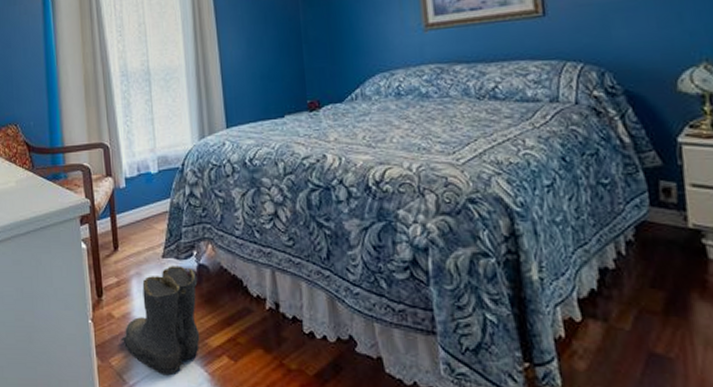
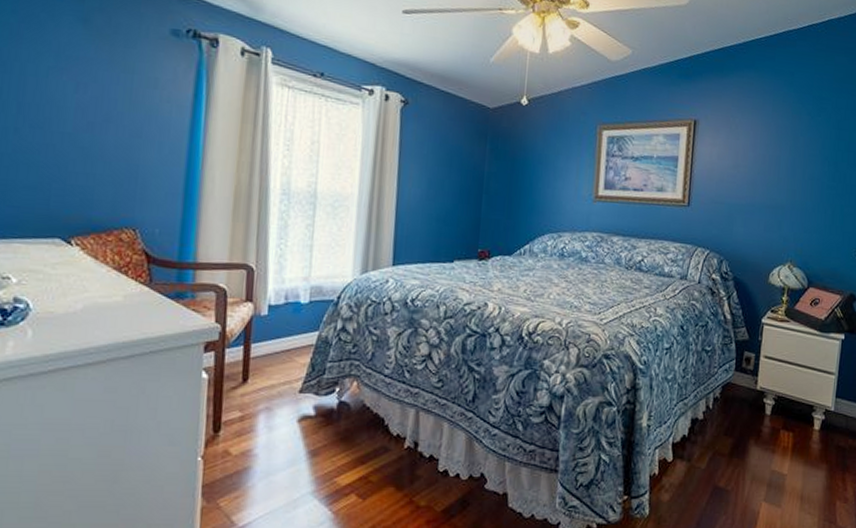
boots: present [120,266,200,376] -> none [234,401,336,516]

